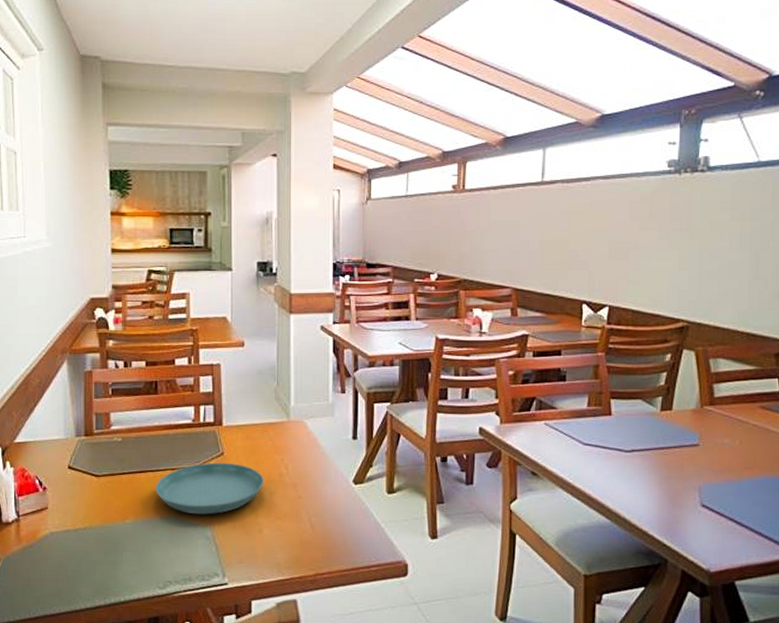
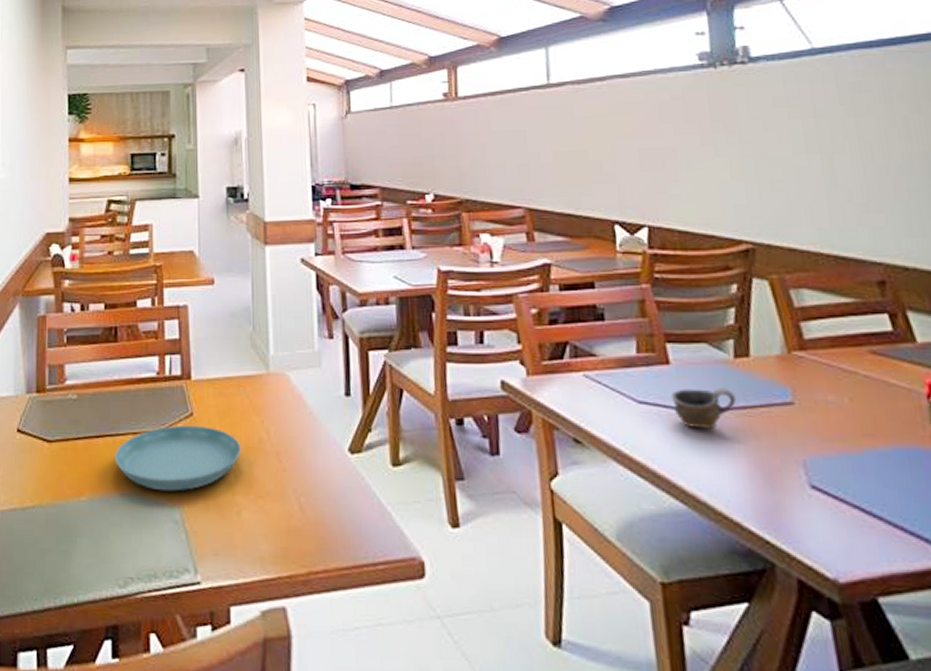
cup: none [609,433,657,464] -> present [670,387,736,429]

